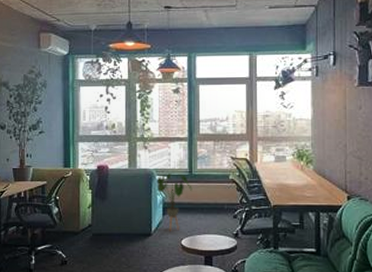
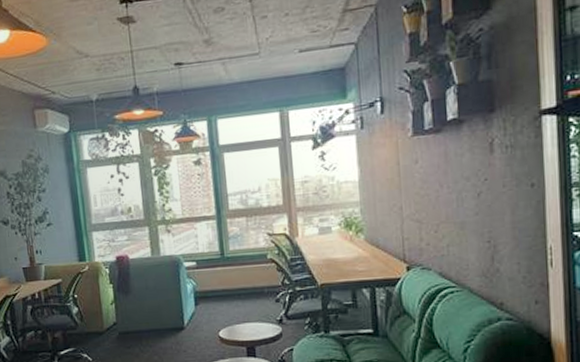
house plant: present [157,172,192,231] -> none [185,257,226,323]

